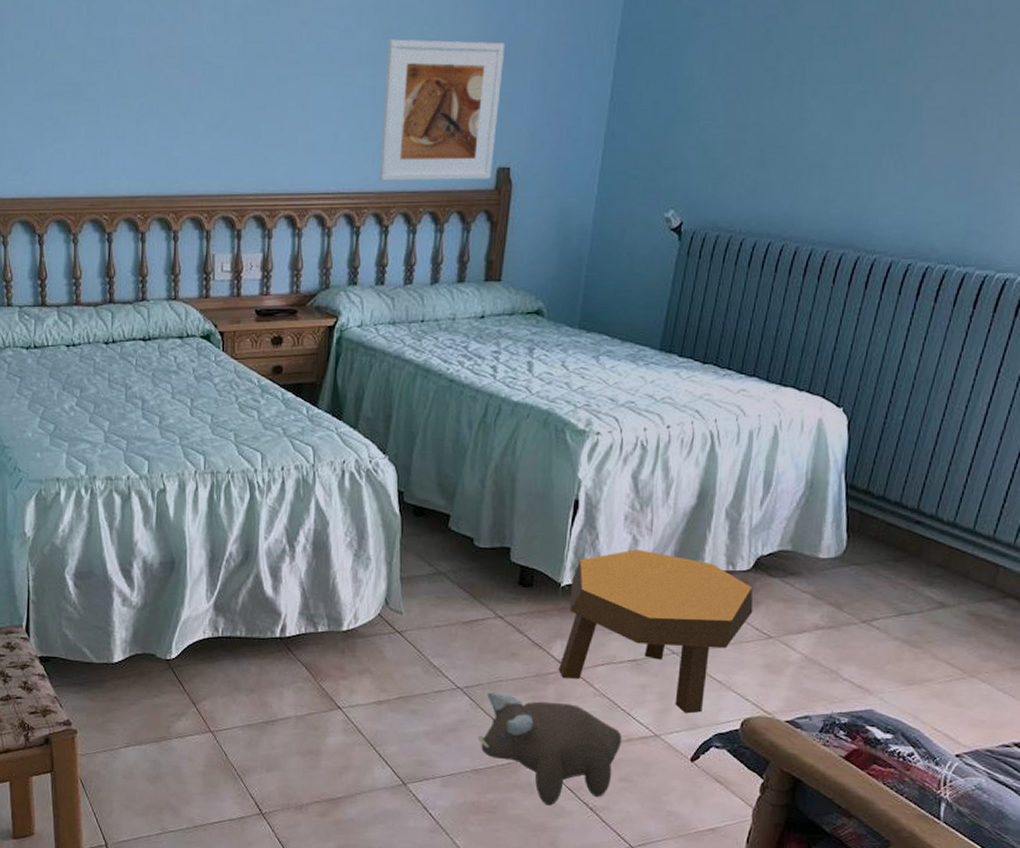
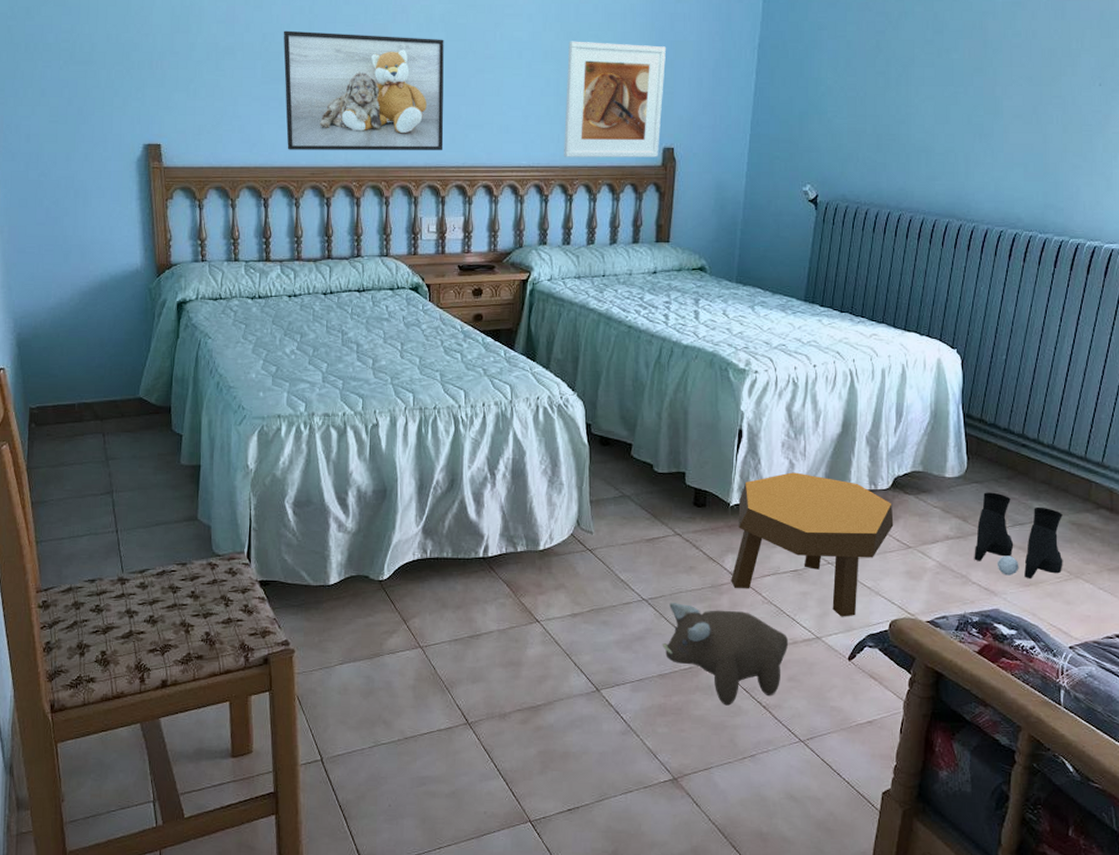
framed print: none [57,36,241,178] -> present [283,30,444,150]
boots: none [847,576,960,677] -> present [974,492,1063,580]

